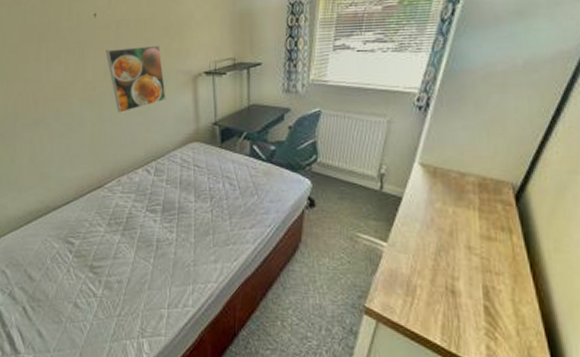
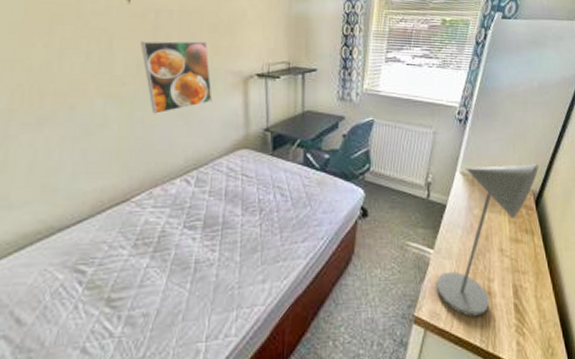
desk lamp: none [390,154,521,315] -> present [436,164,539,317]

